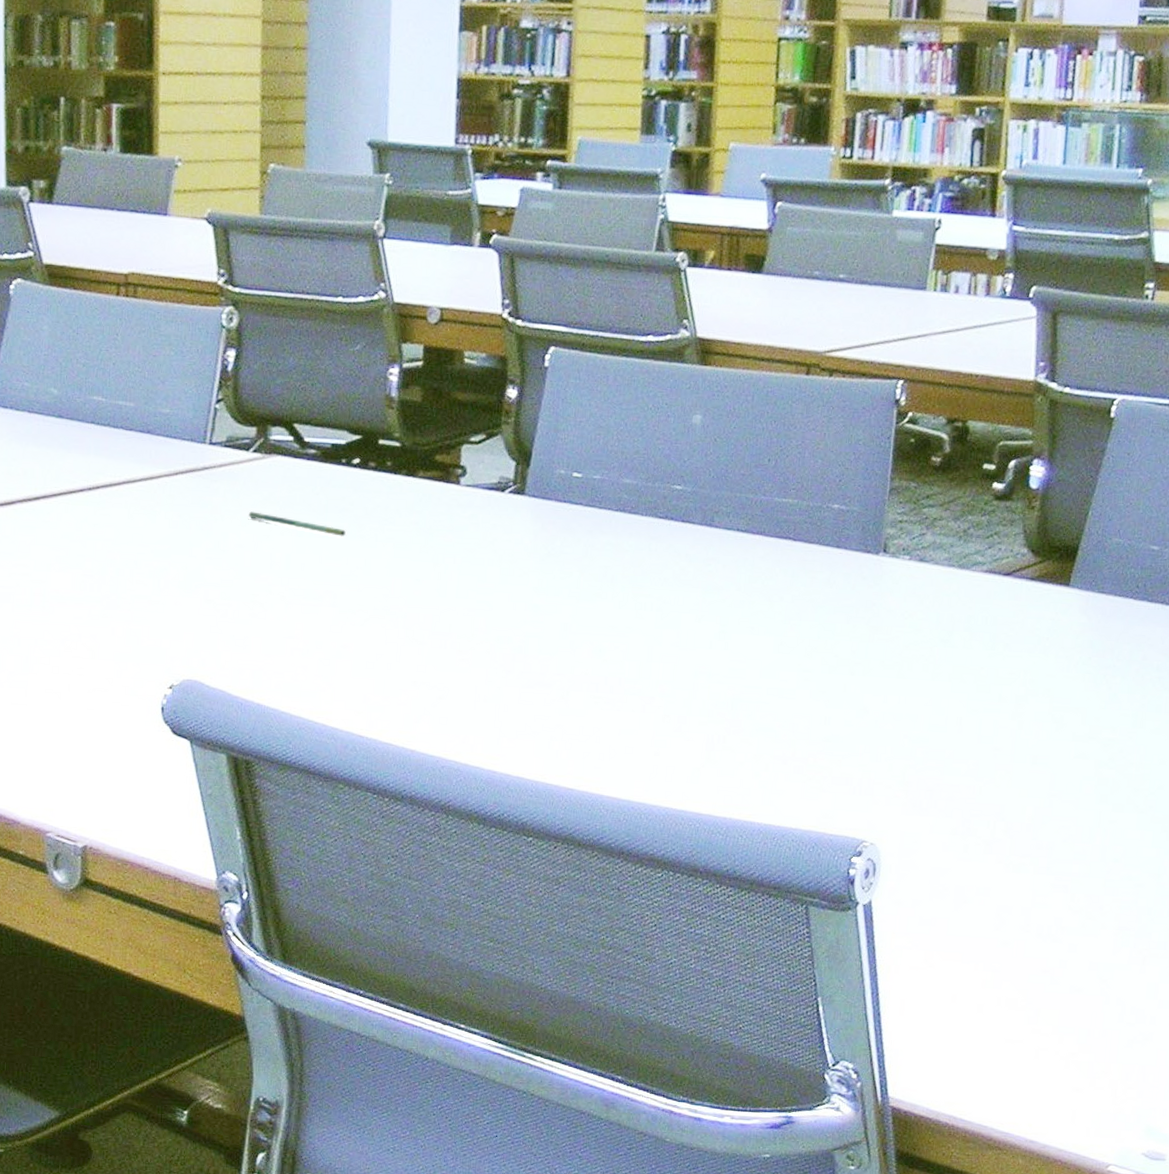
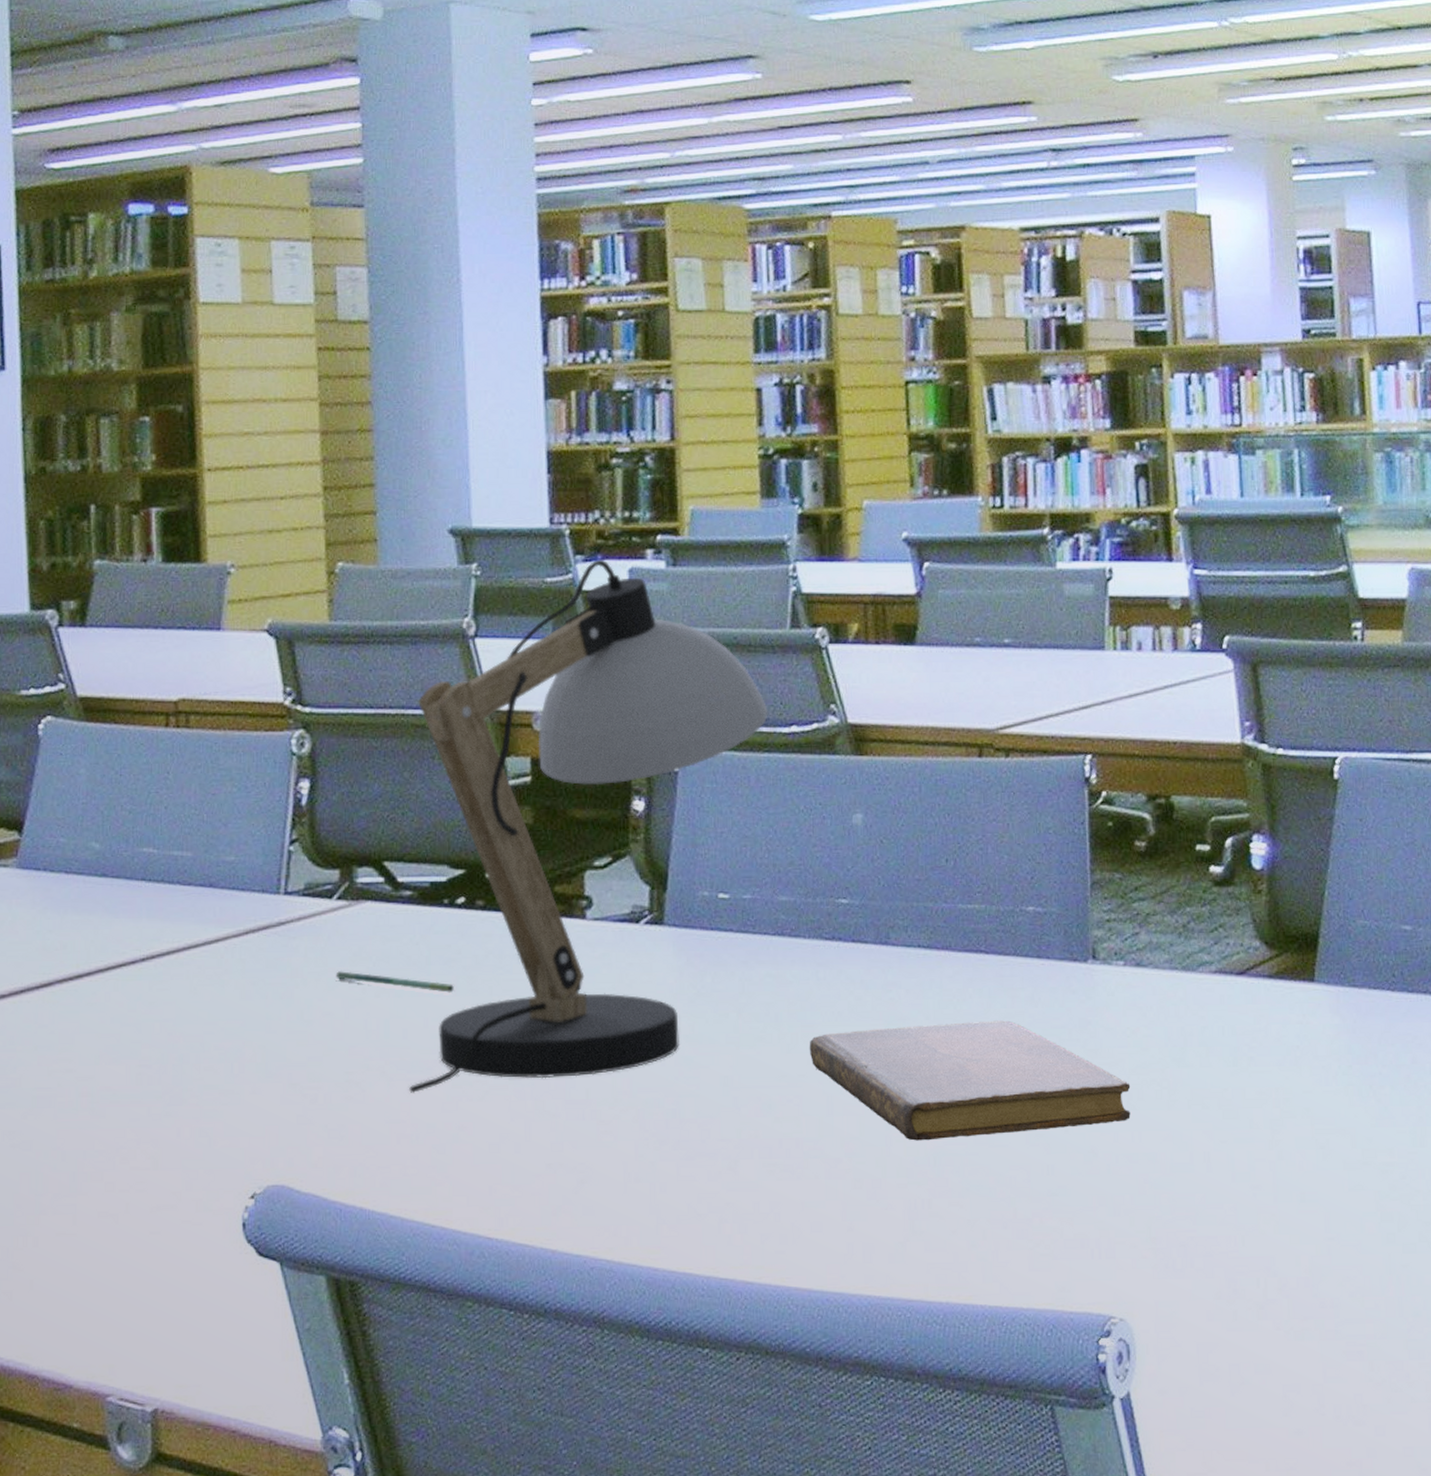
desk lamp: none [303,178,631,616] -> present [409,559,769,1093]
notebook: none [637,595,903,689] -> present [809,1020,1131,1141]

